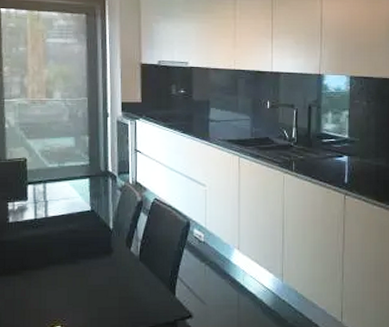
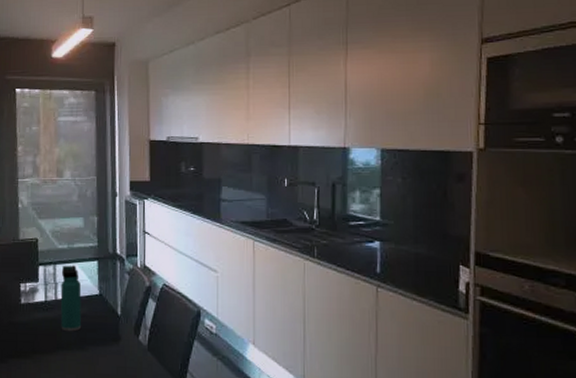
thermos bottle: none [51,183,73,247] -> present [60,265,82,332]

